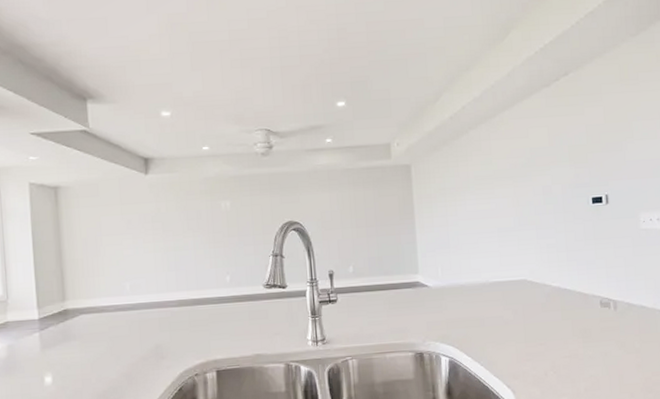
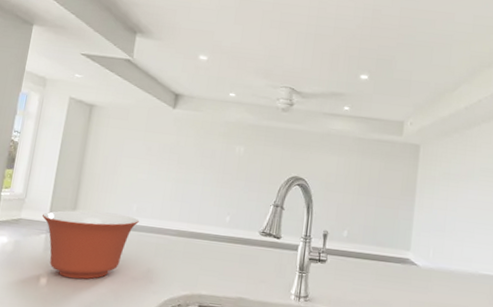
mixing bowl: none [31,295,136,372] -> present [42,210,139,279]

